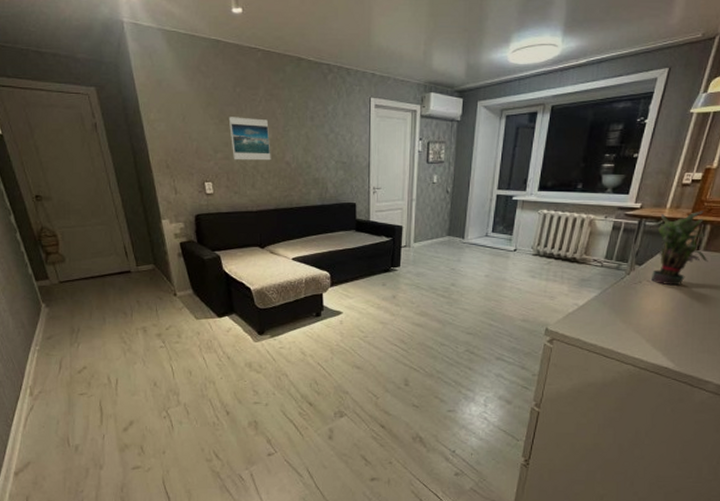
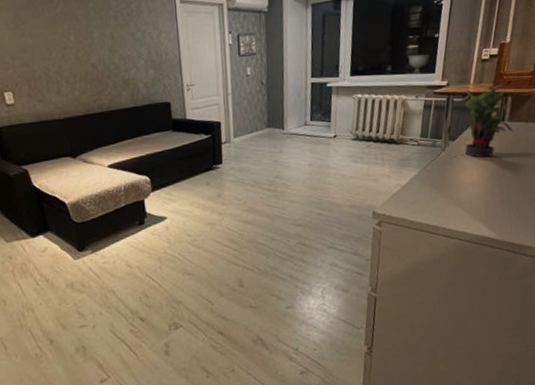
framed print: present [228,117,271,161] -> none [24,20,76,67]

